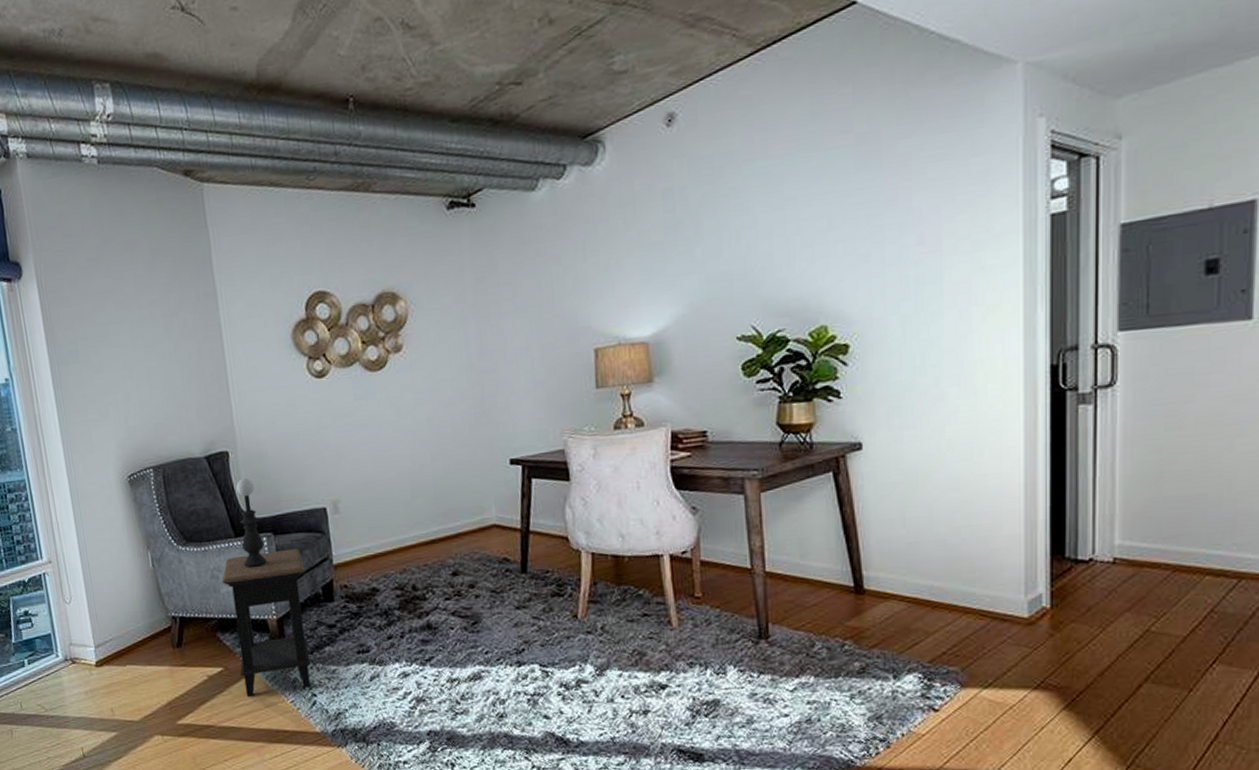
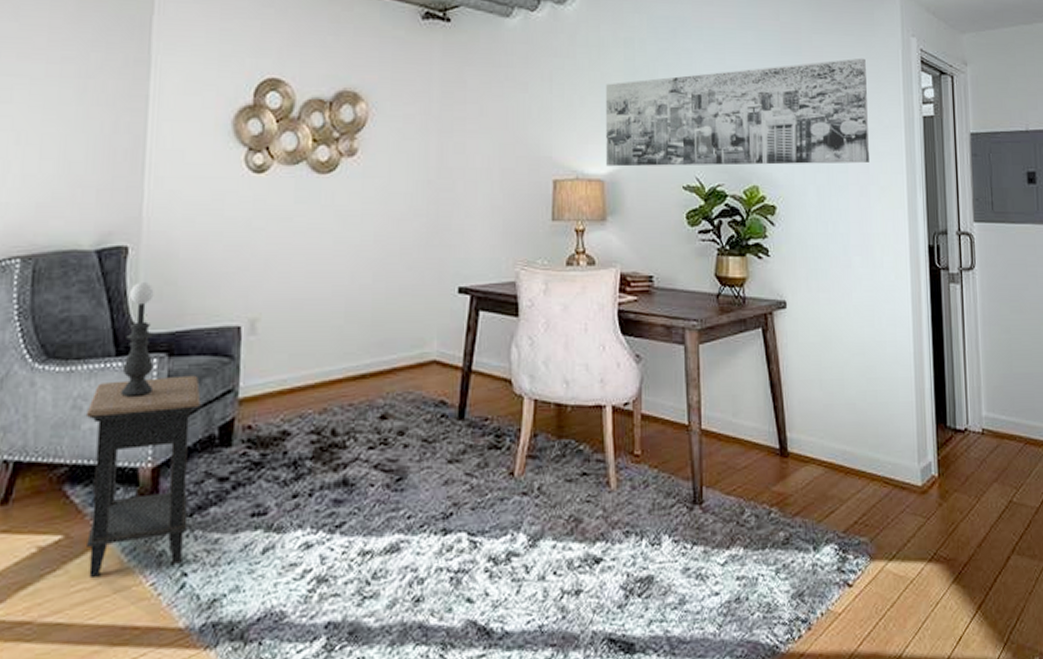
wall art: none [645,156,972,328] -> present [606,58,869,167]

